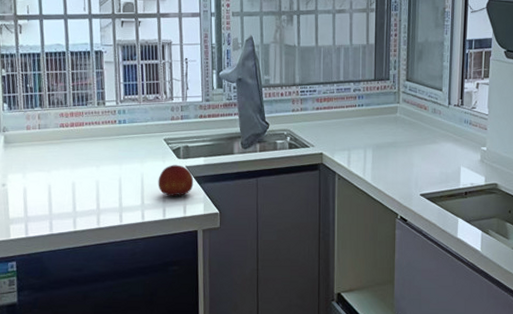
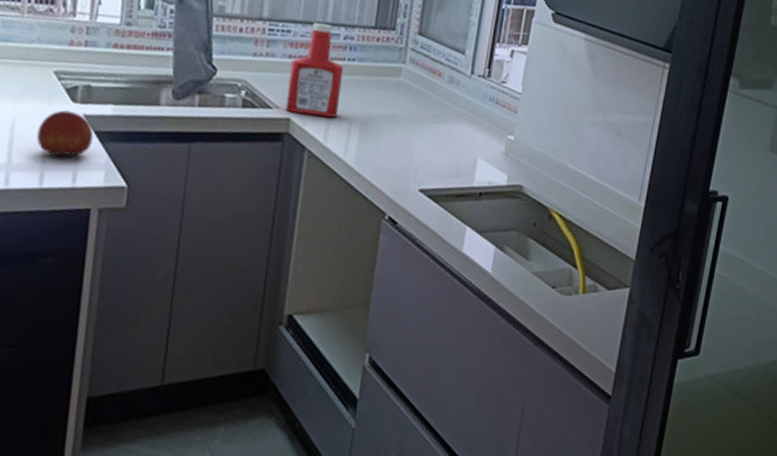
ketchup bottle: none [318,82,356,149] -> present [285,23,345,118]

